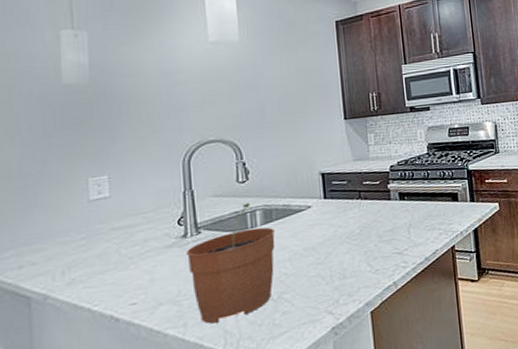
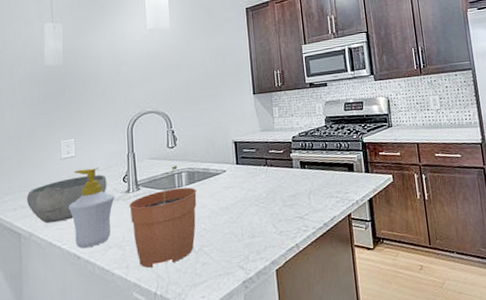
bowl: none [37,217,156,282] -> present [26,174,107,224]
soap bottle: none [100,209,167,308] -> present [68,167,115,249]

